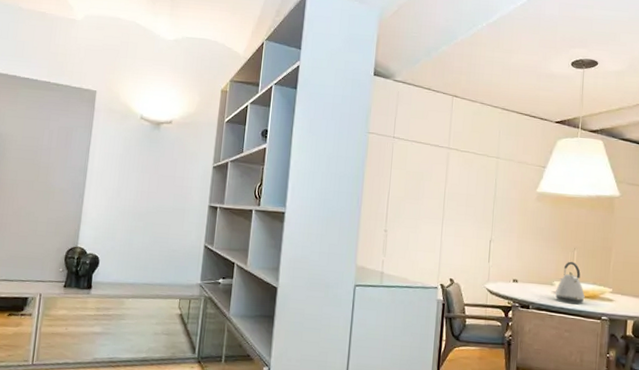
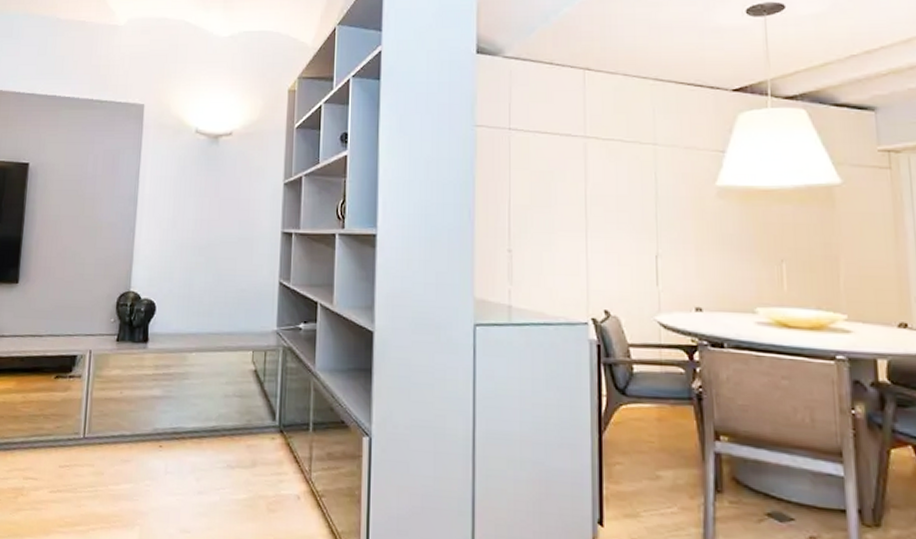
kettle: present [555,261,585,305] -> none [759,278,806,340]

